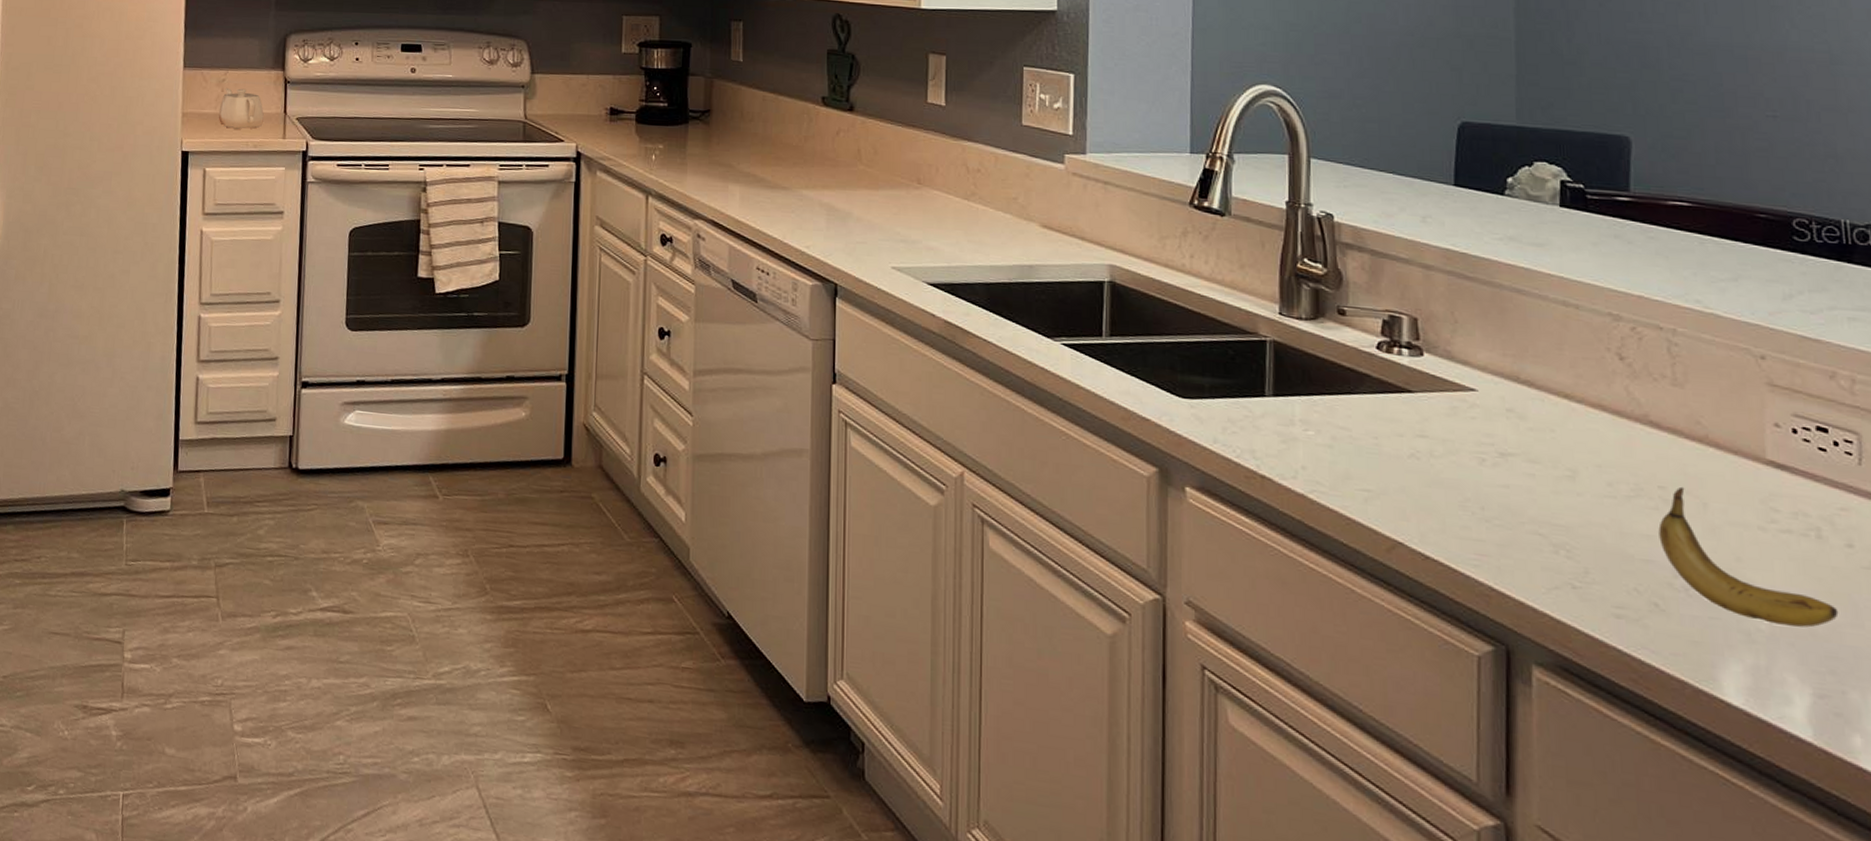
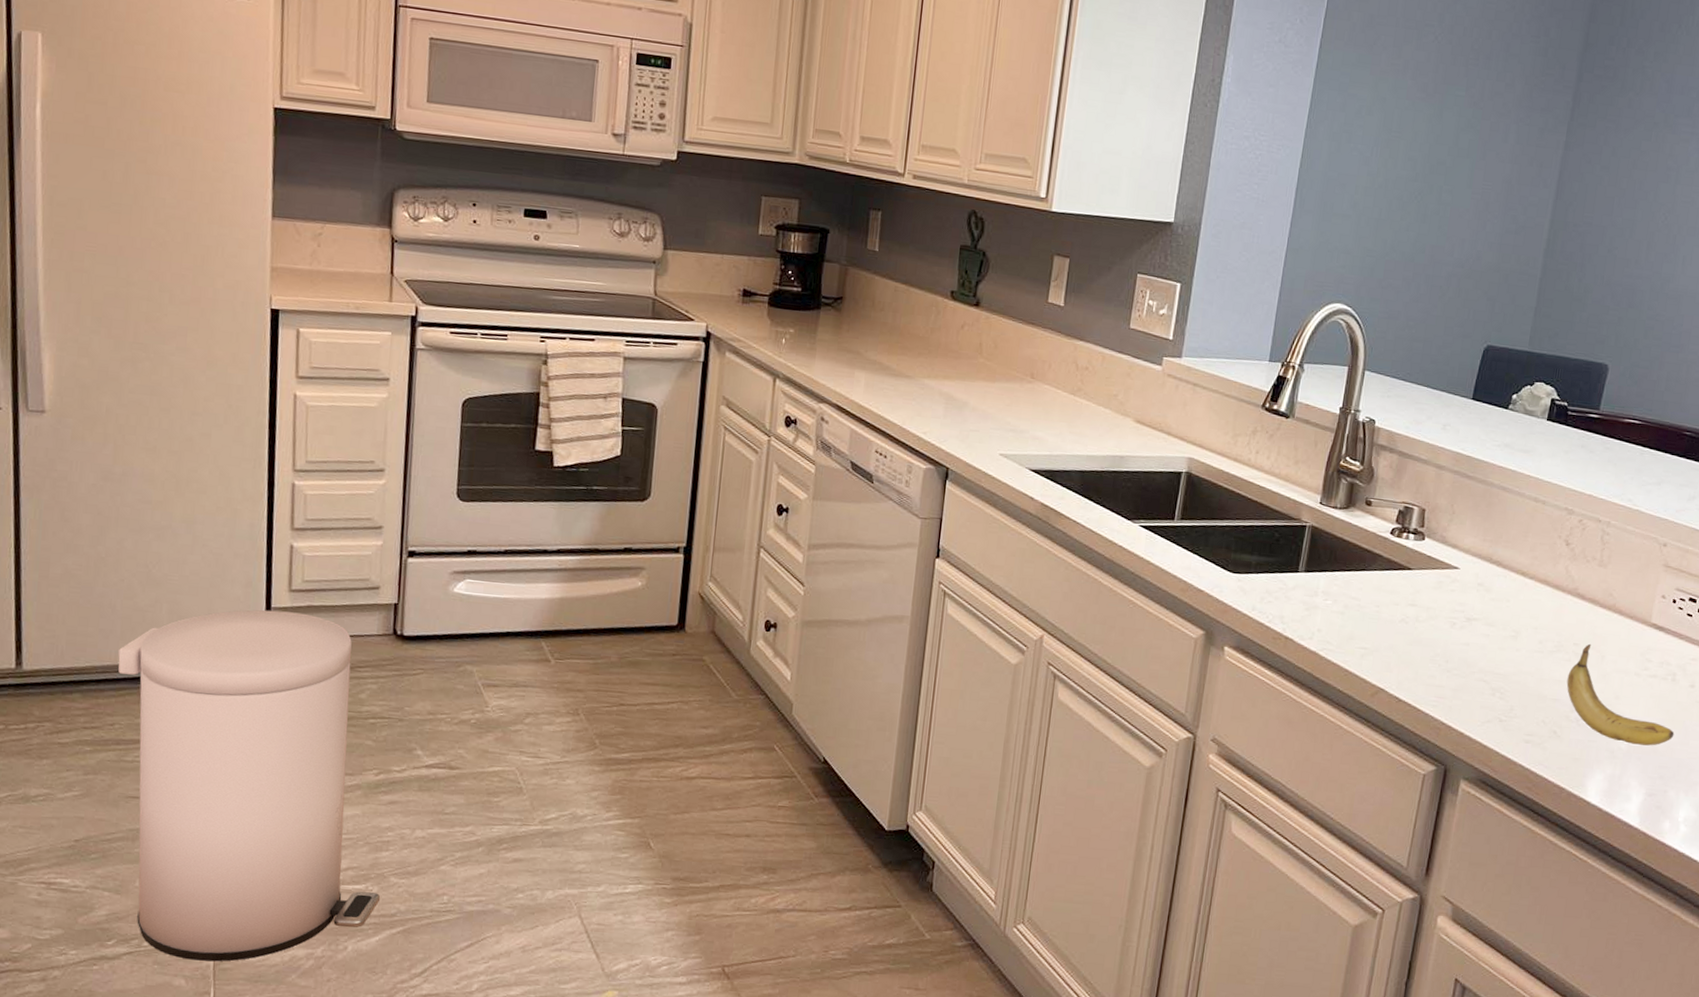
pedal bin: none [46,442,279,816] -> present [118,609,381,962]
teapot: present [218,87,264,130] -> none [314,242,368,290]

